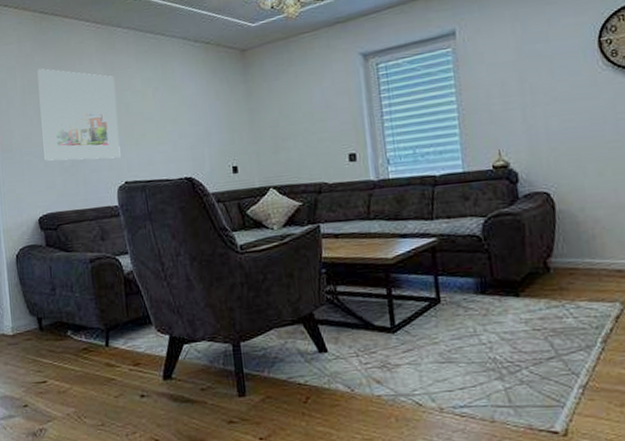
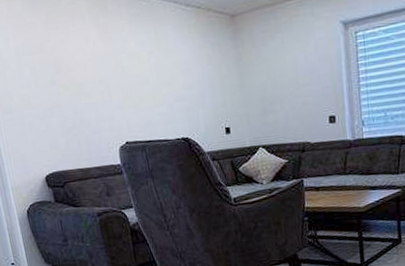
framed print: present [37,68,121,161] -> none [29,29,120,123]

